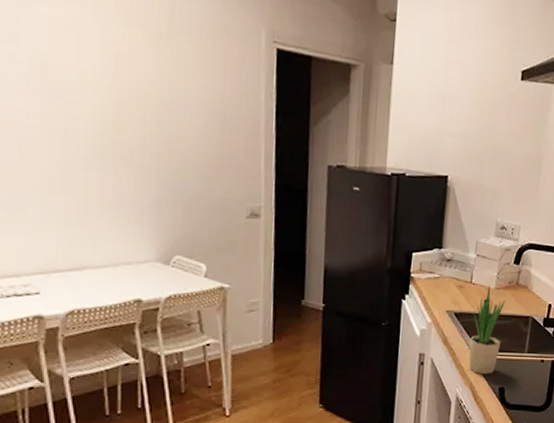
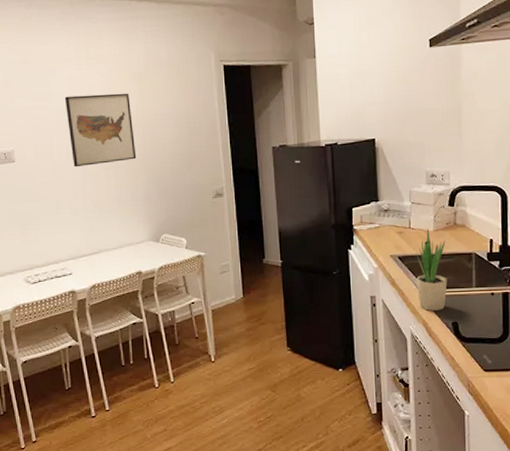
wall art: none [41,44,146,152] -> present [64,93,137,168]

